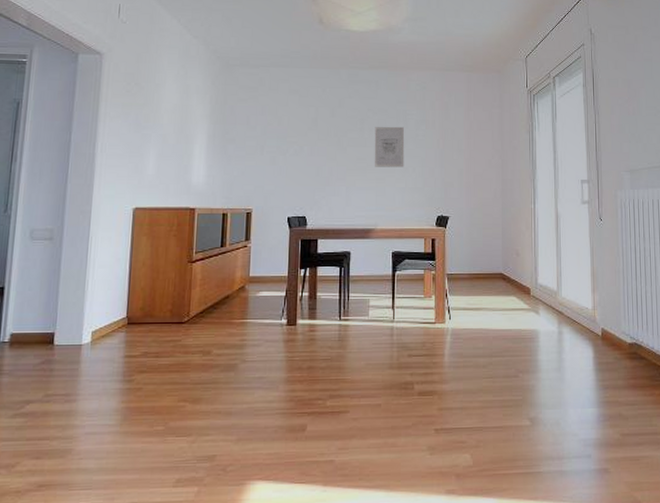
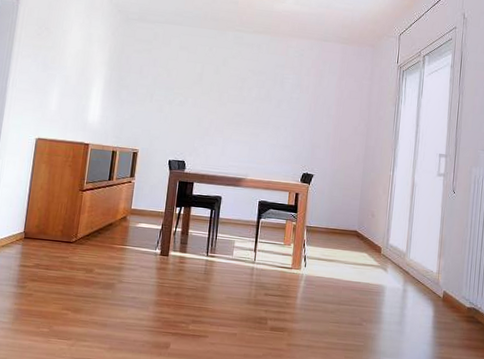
wall art: present [374,126,405,168] -> none [250,87,280,126]

